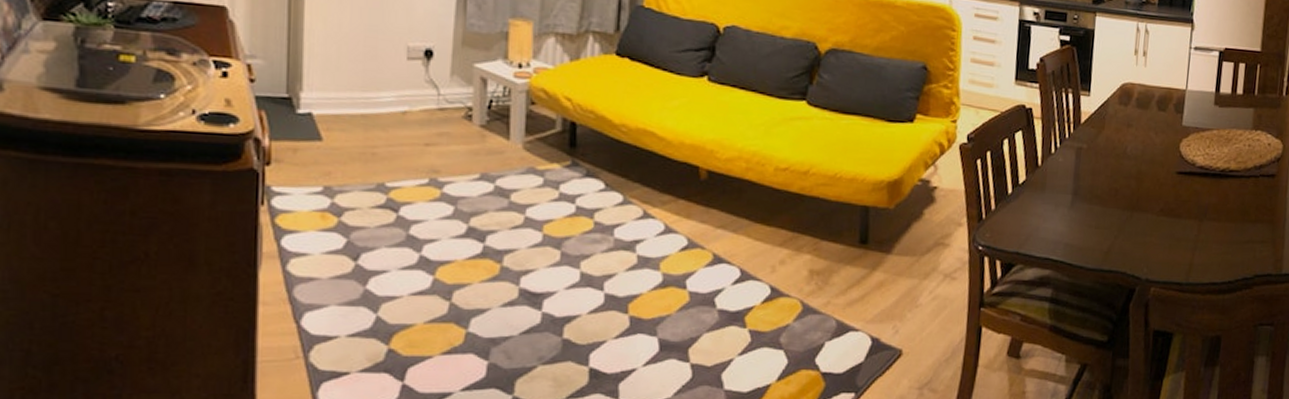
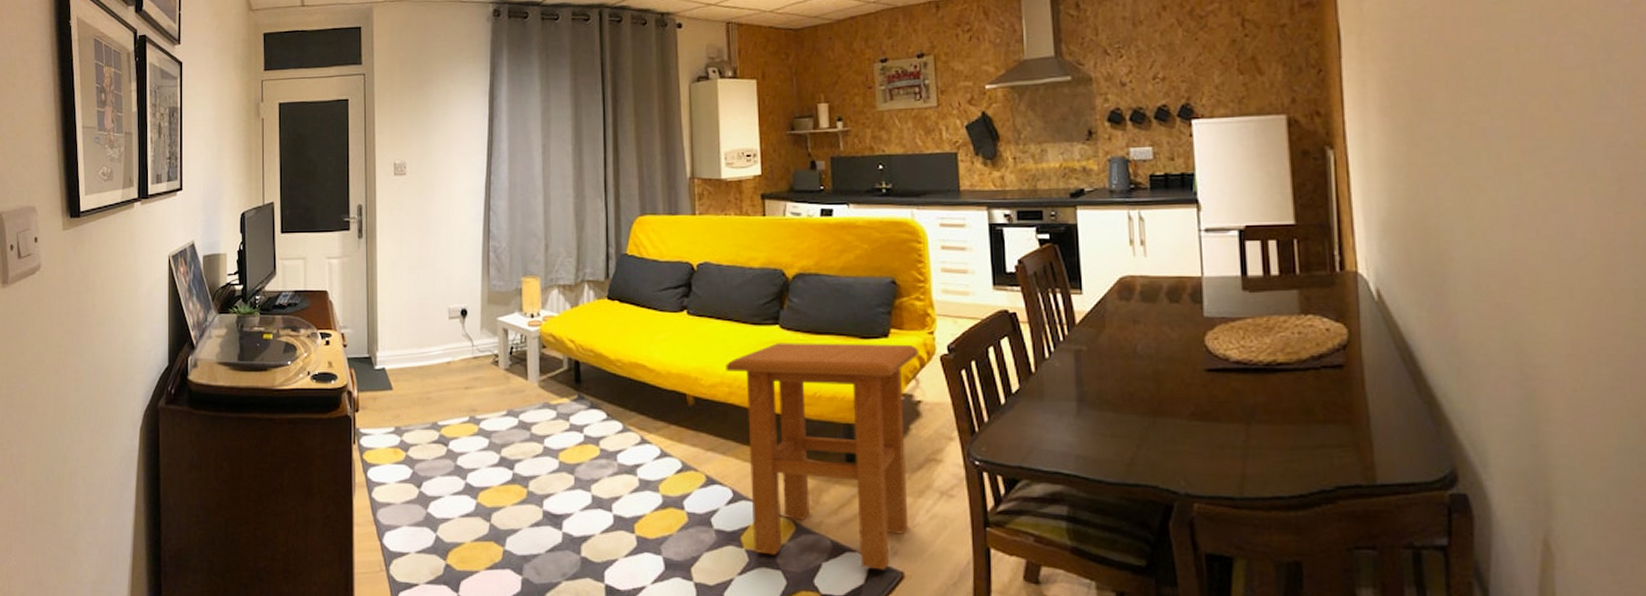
side table: none [745,119,941,349] -> present [725,343,919,571]

